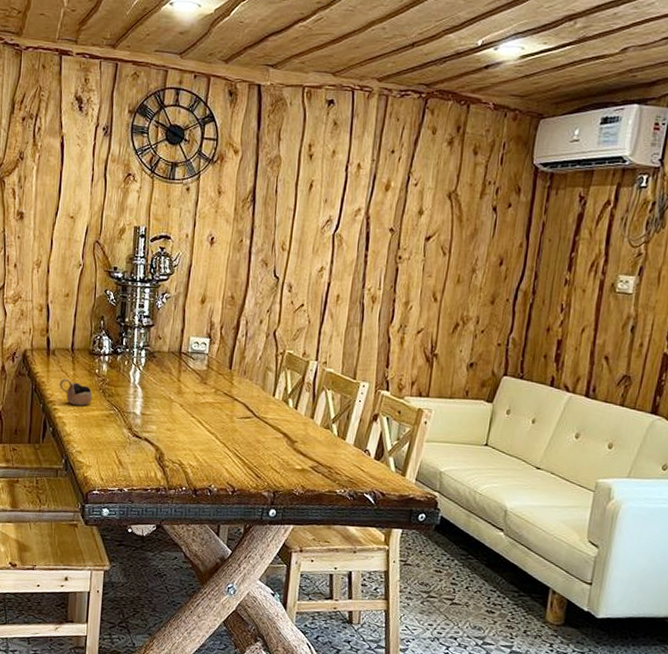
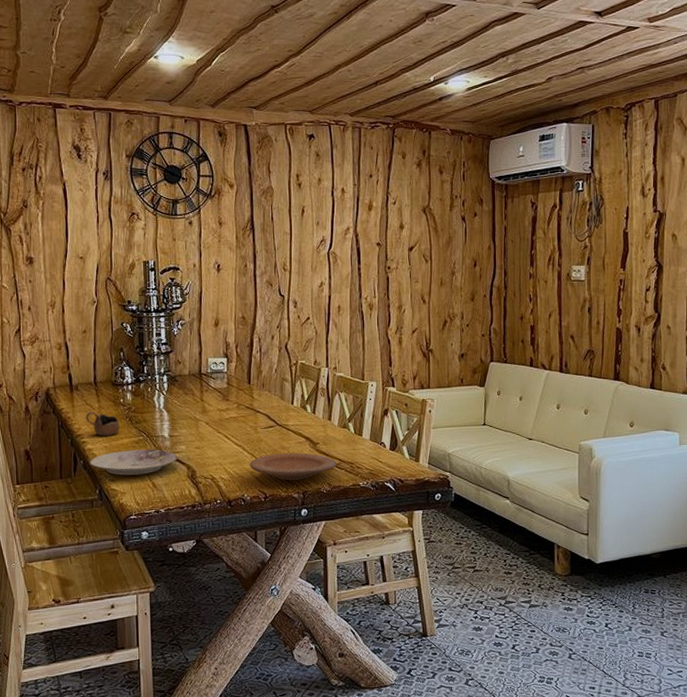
plate: none [58,422,148,450] -> present [89,449,178,476]
plate: none [220,446,314,478] -> present [249,452,337,480]

